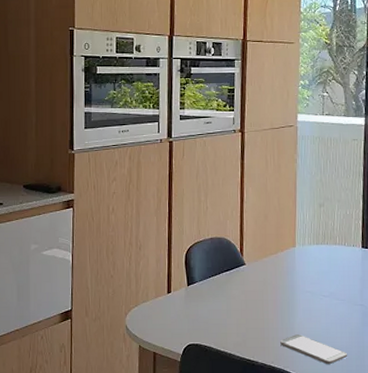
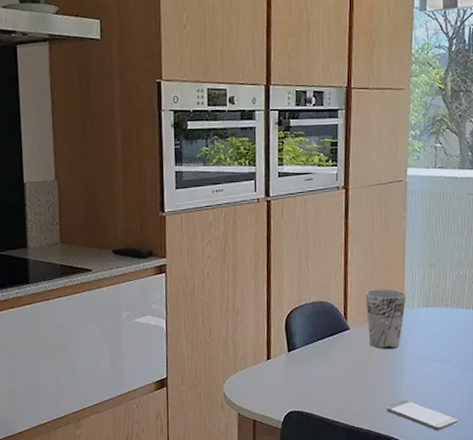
cup: none [260,226,298,284] -> present [366,289,407,349]

